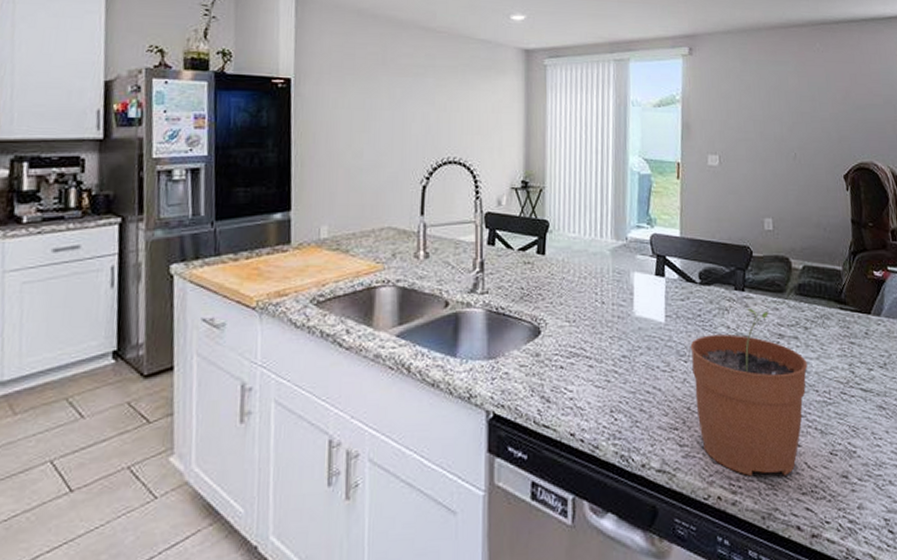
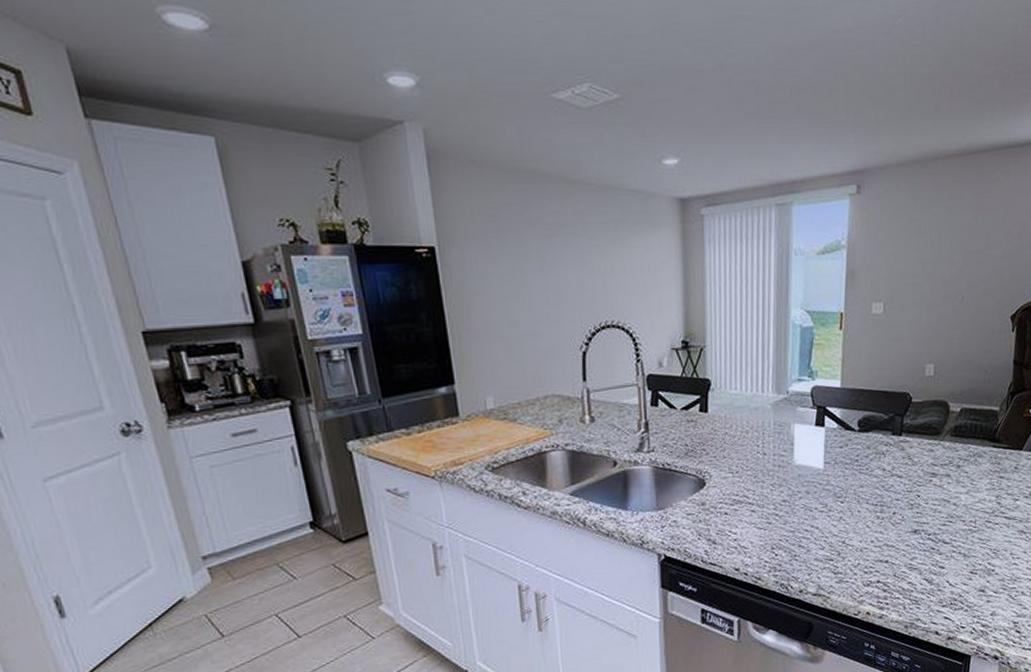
plant pot: present [690,309,808,477] -> none [847,452,957,595]

